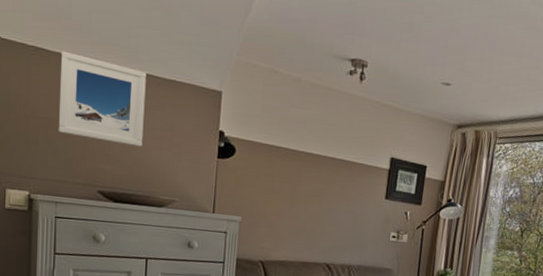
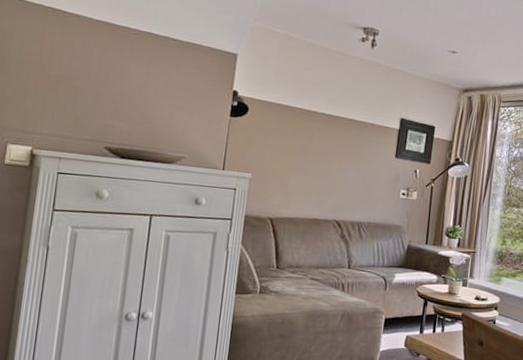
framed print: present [58,51,147,147] -> none [68,12,163,105]

